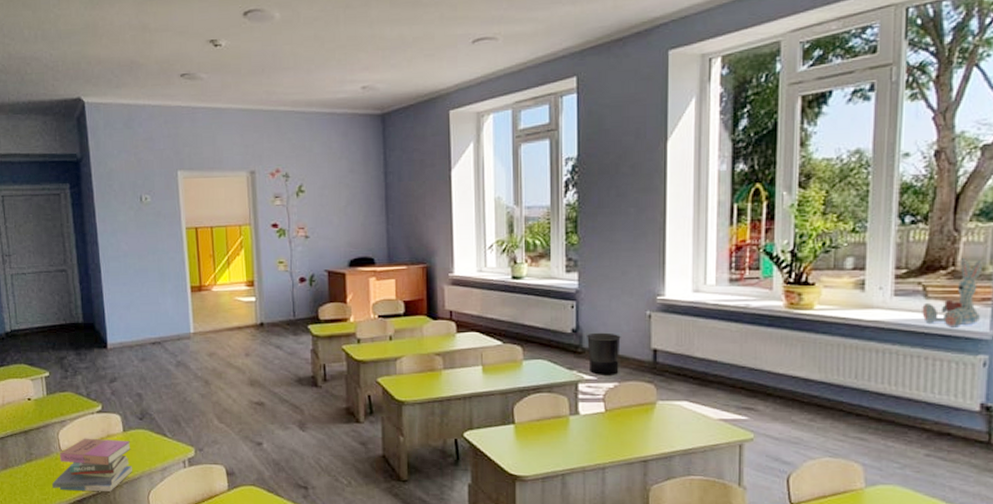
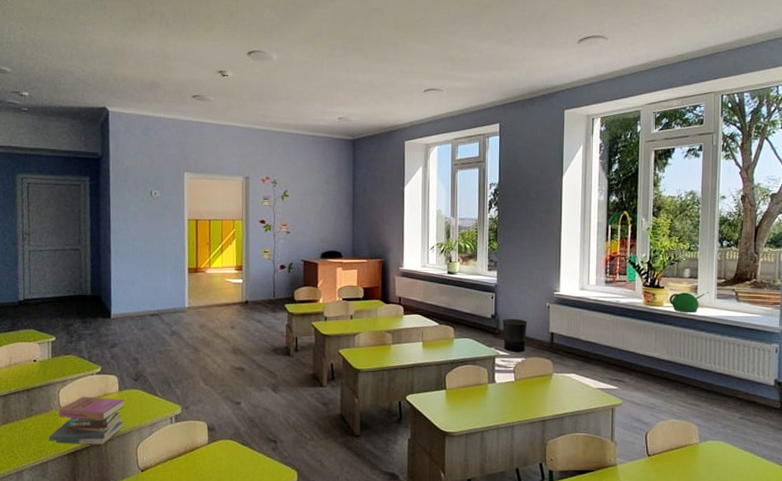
watering can: none [823,289,876,317] -> present [669,292,705,313]
stuffed toy: present [922,258,983,328] -> none [735,273,774,323]

